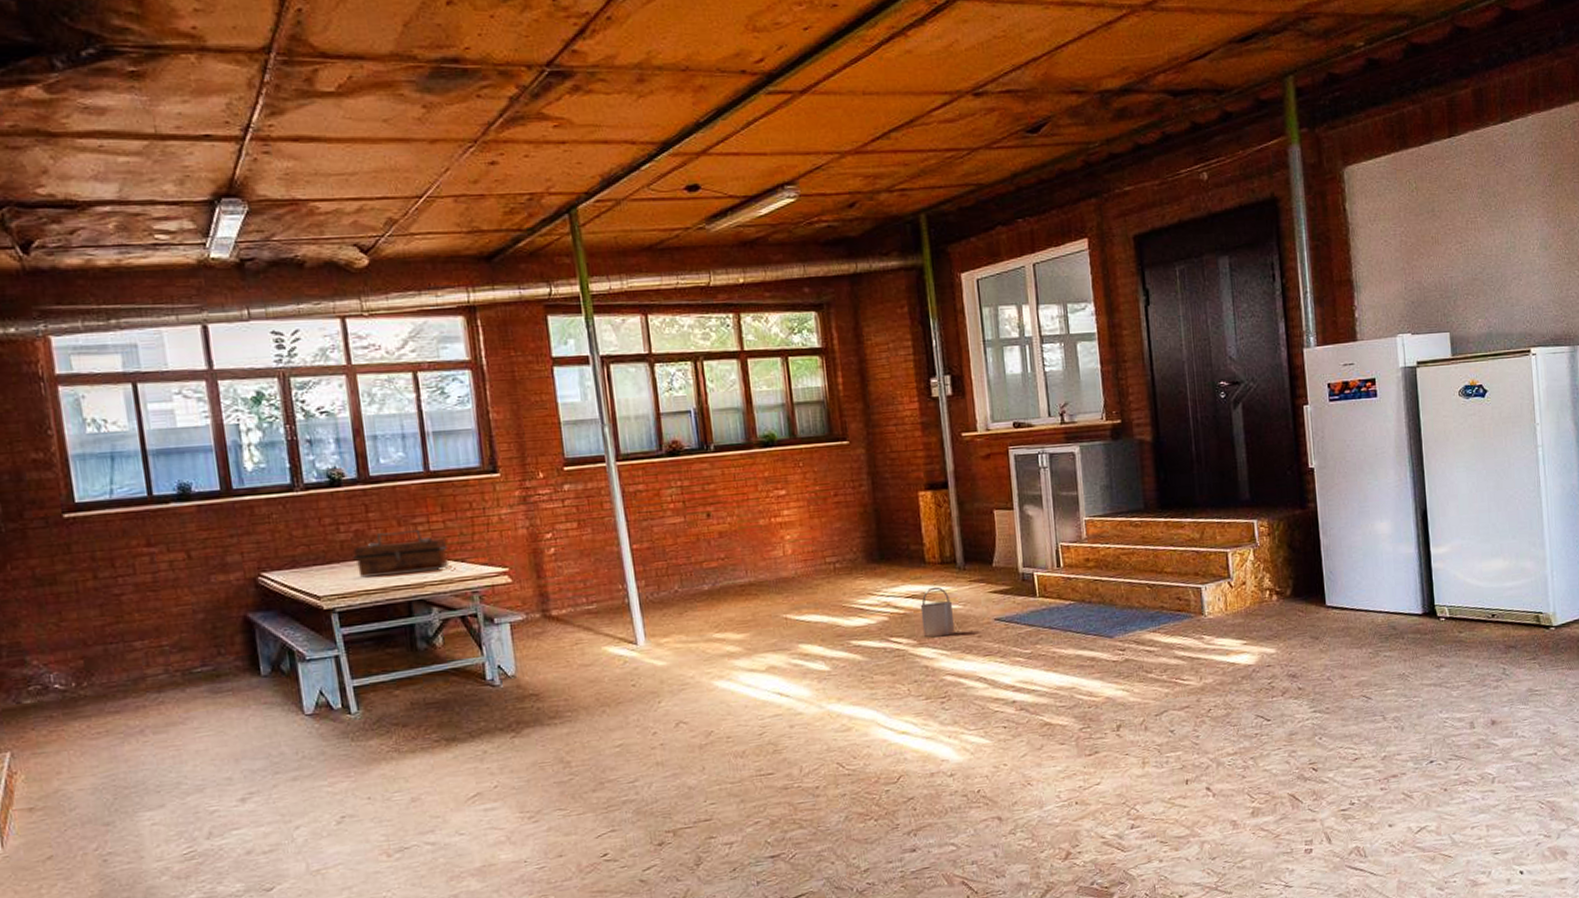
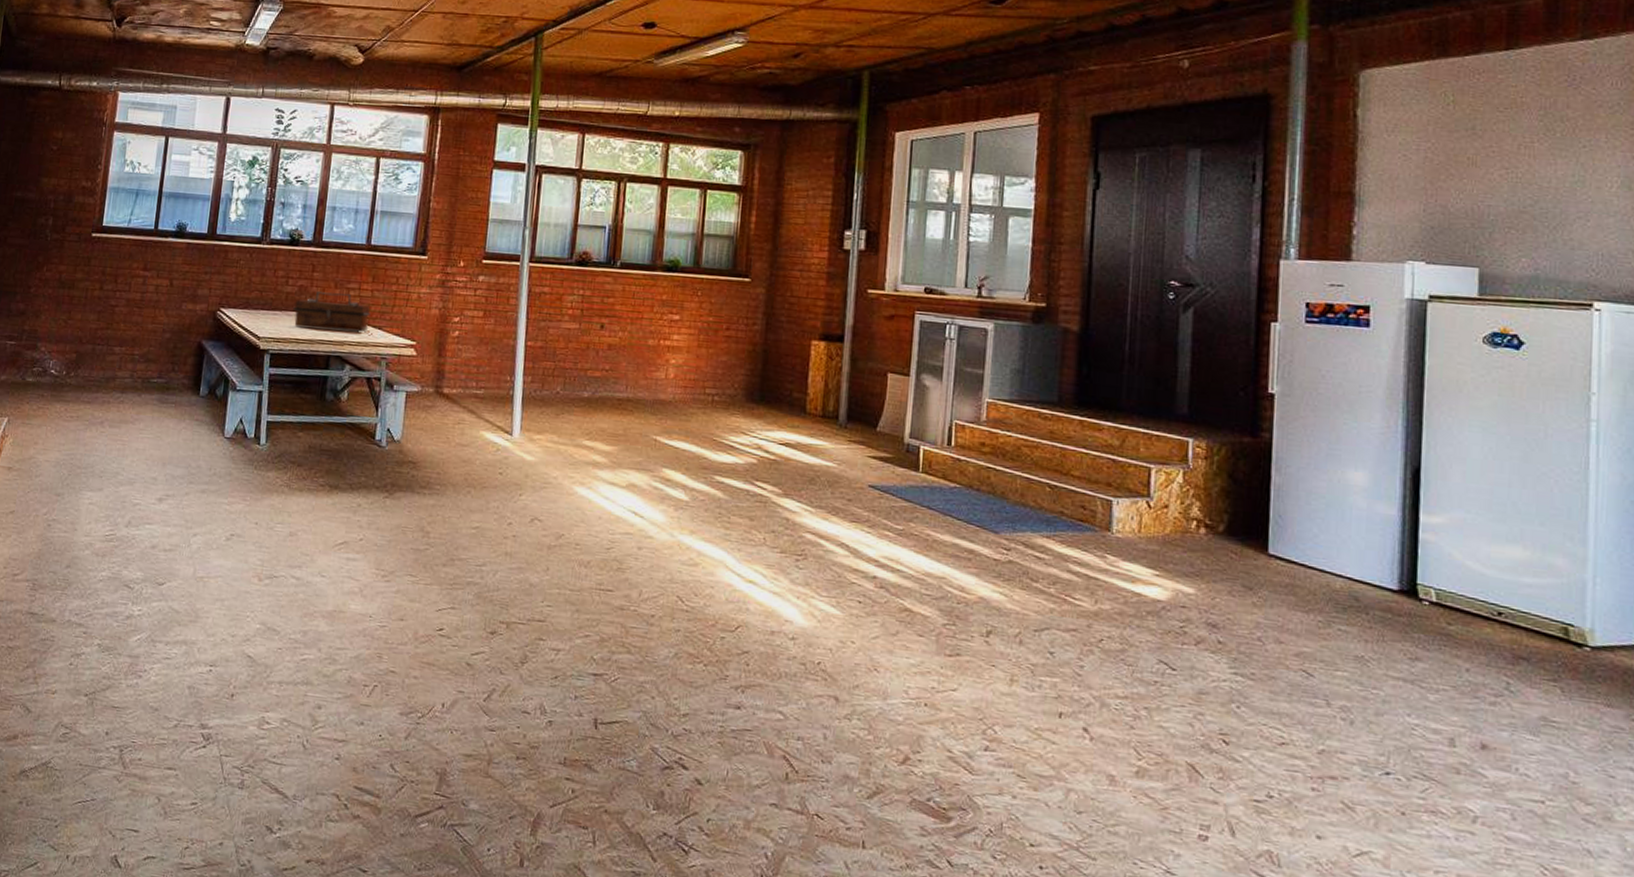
bucket: present [920,586,956,638] -> none [790,439,826,492]

